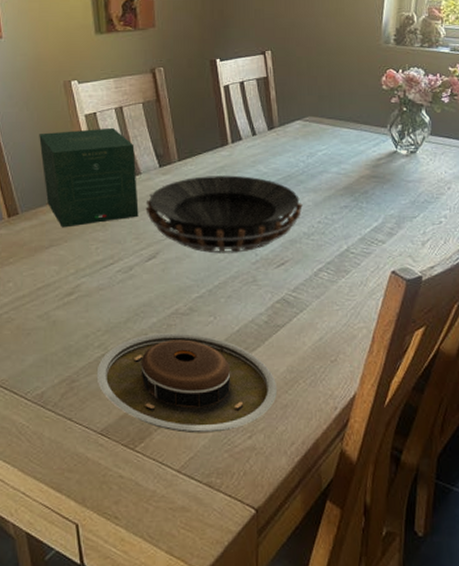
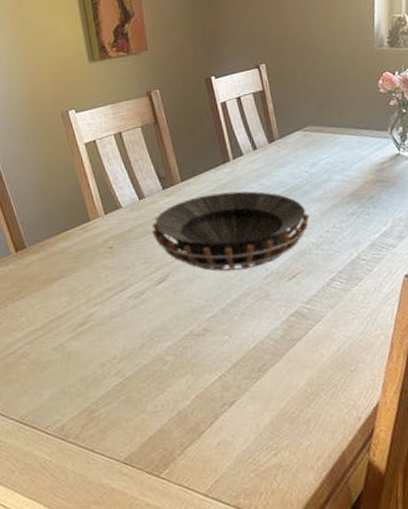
gift box: present [39,127,139,228] -> none [41,153,146,258]
plate: present [96,332,278,434] -> none [115,353,300,455]

